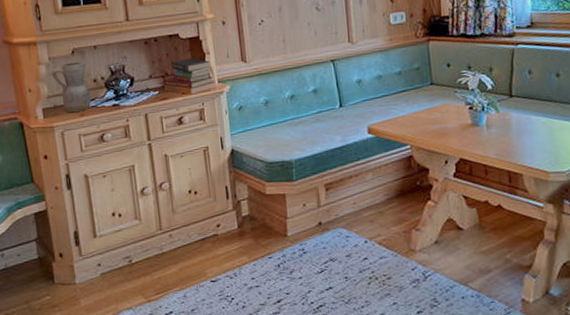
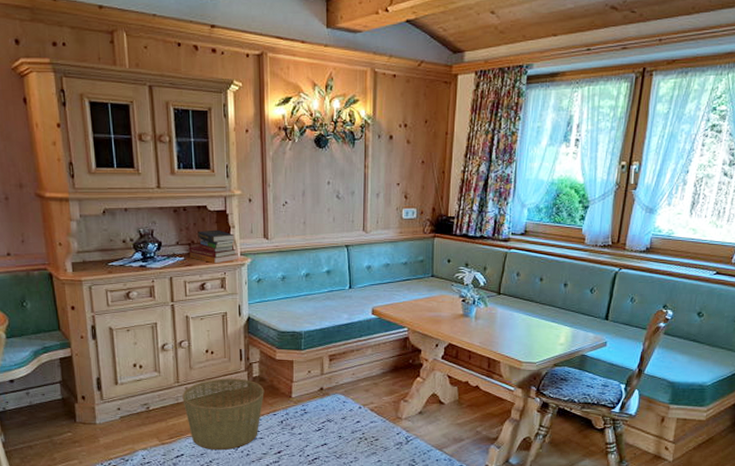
ceramic pitcher: present [51,61,91,113] -> none [82,222,119,270]
basket: none [166,219,257,304] -> present [182,378,264,450]

